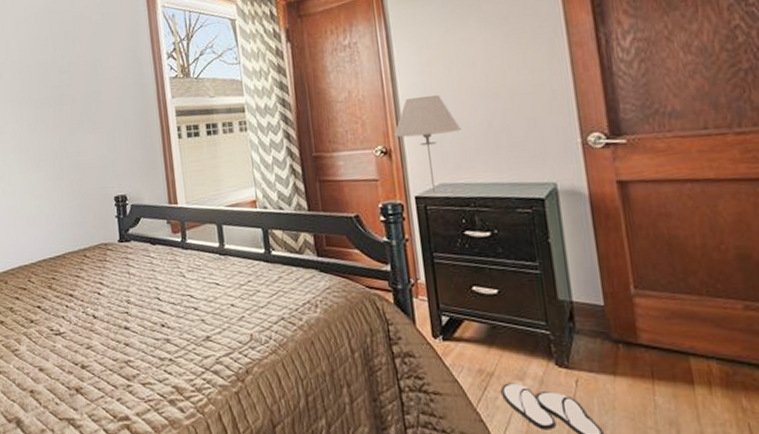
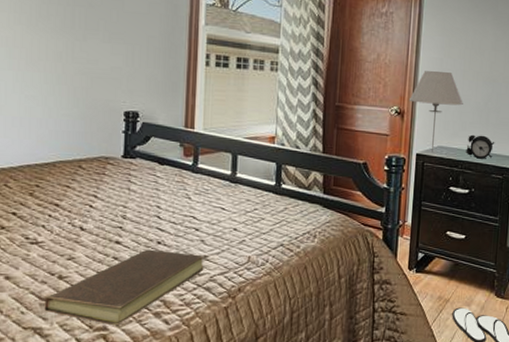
book: none [55,333,209,415] -> present [24,249,204,326]
alarm clock: none [475,162,513,192] -> present [466,134,495,159]

